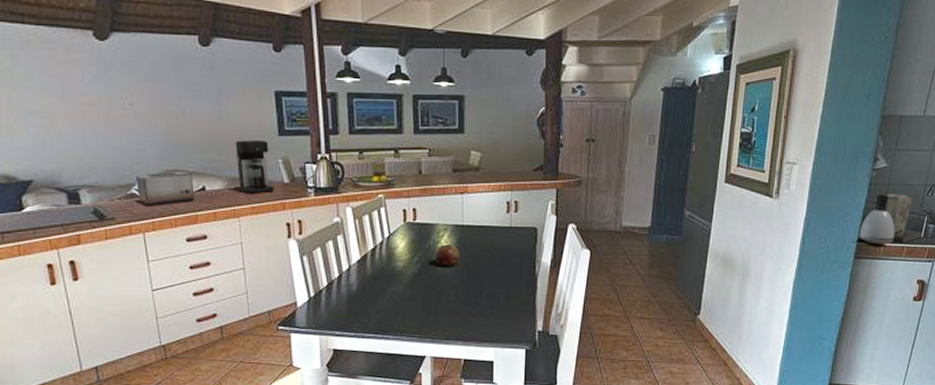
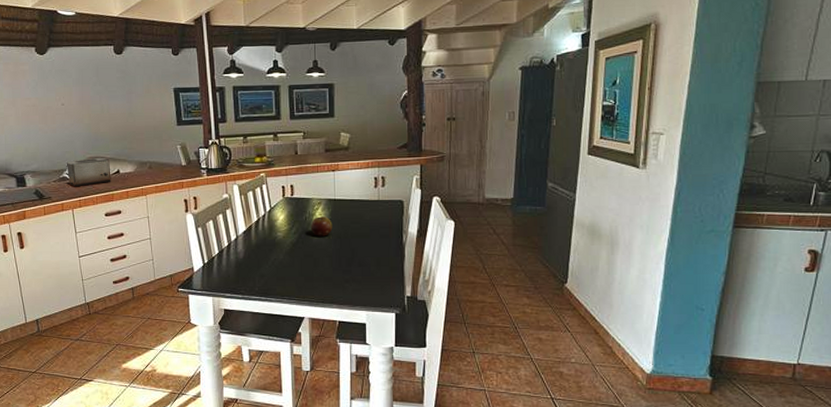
coffee maker: present [235,140,274,194] -> none [142,130,174,175]
soap dispenser: present [859,194,899,245] -> none [737,162,781,214]
paper towel roll: present [886,194,923,243] -> none [767,161,812,212]

